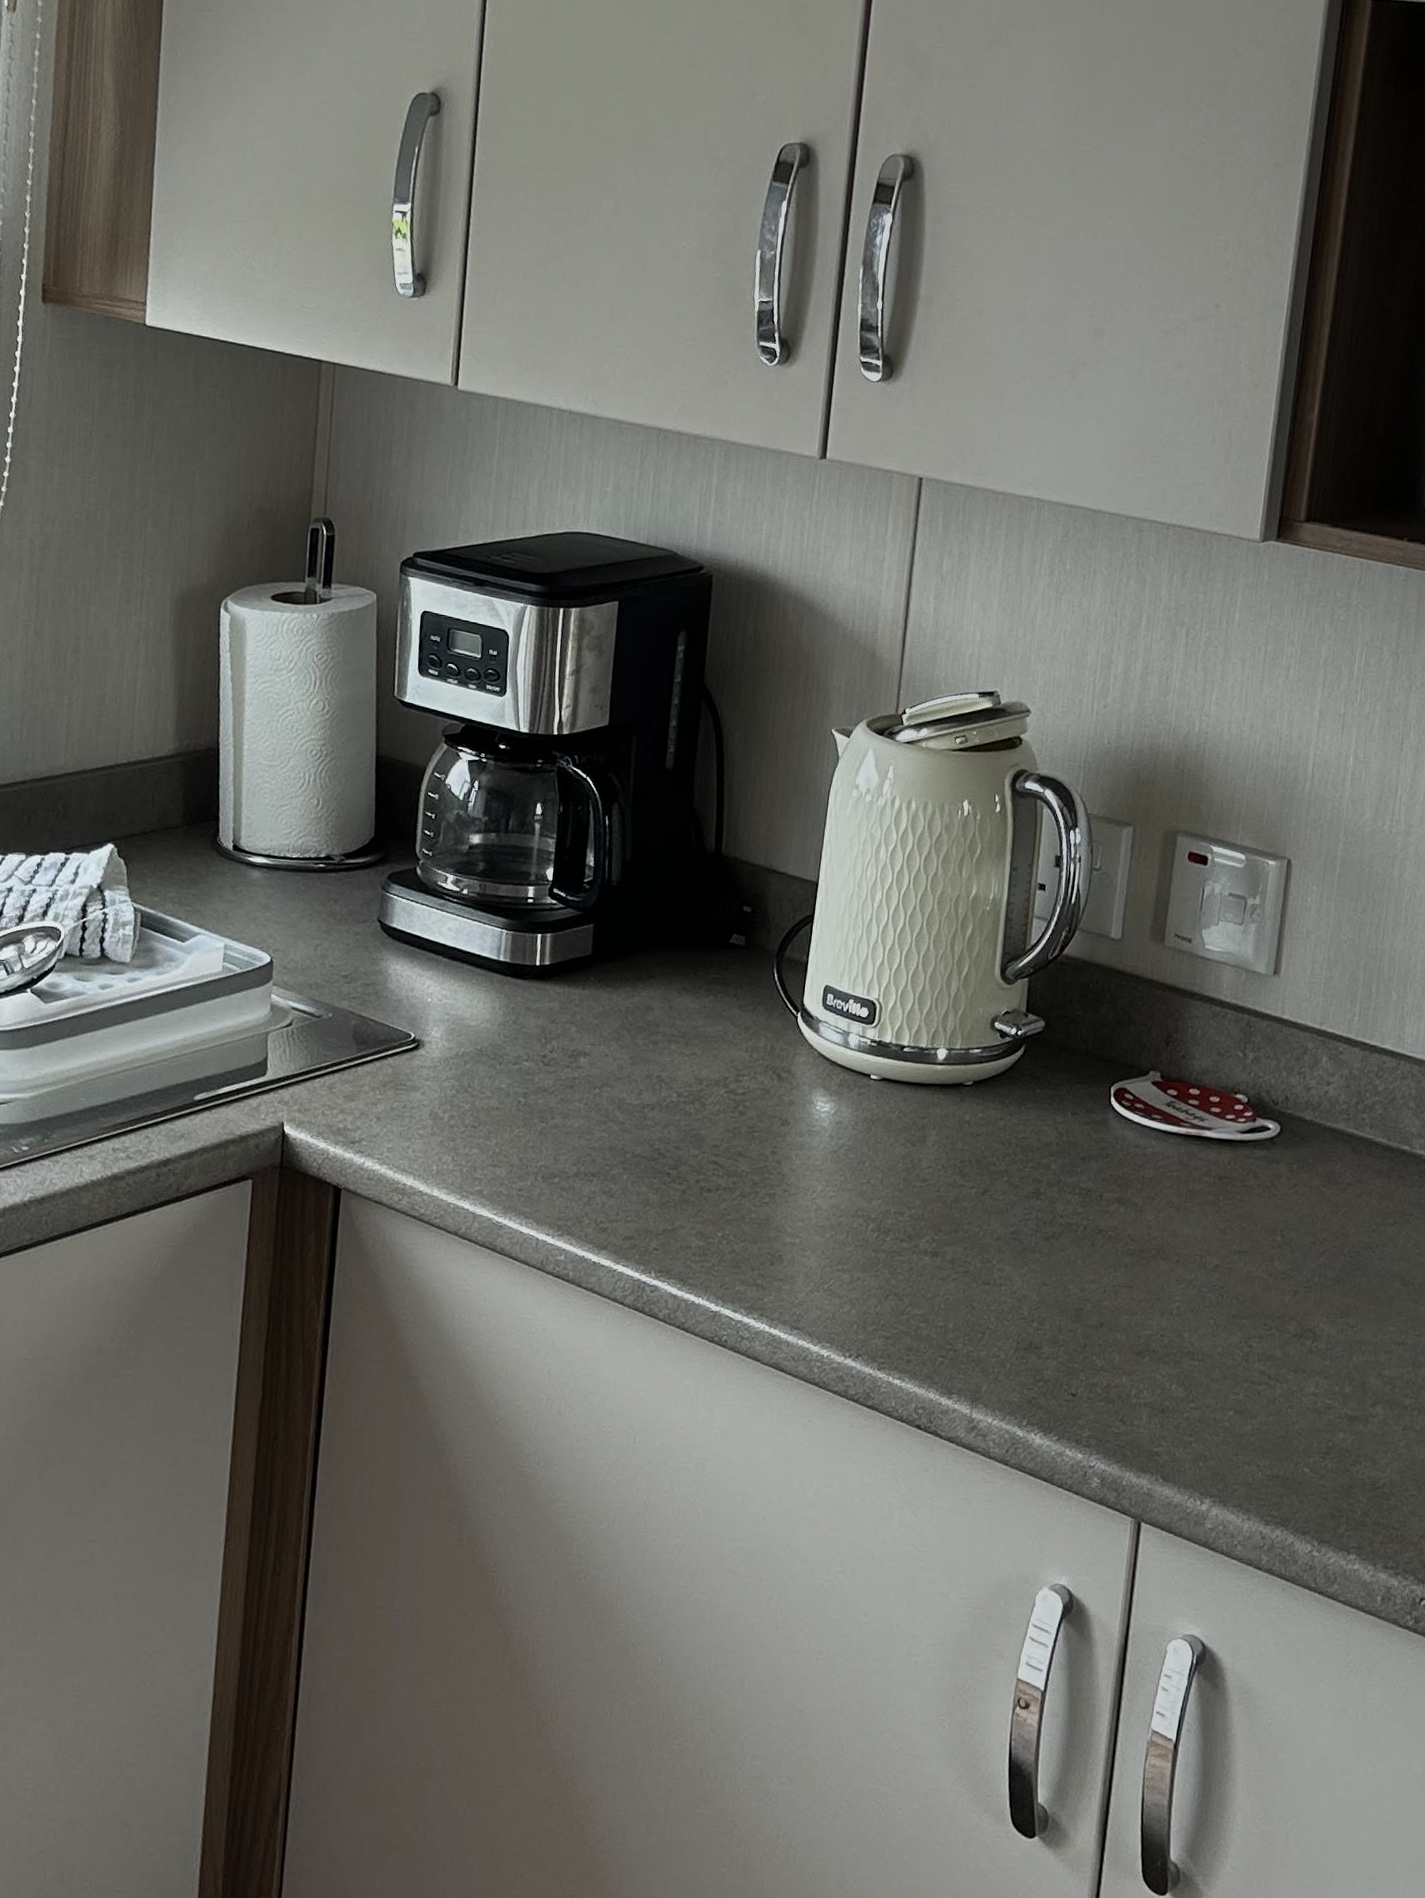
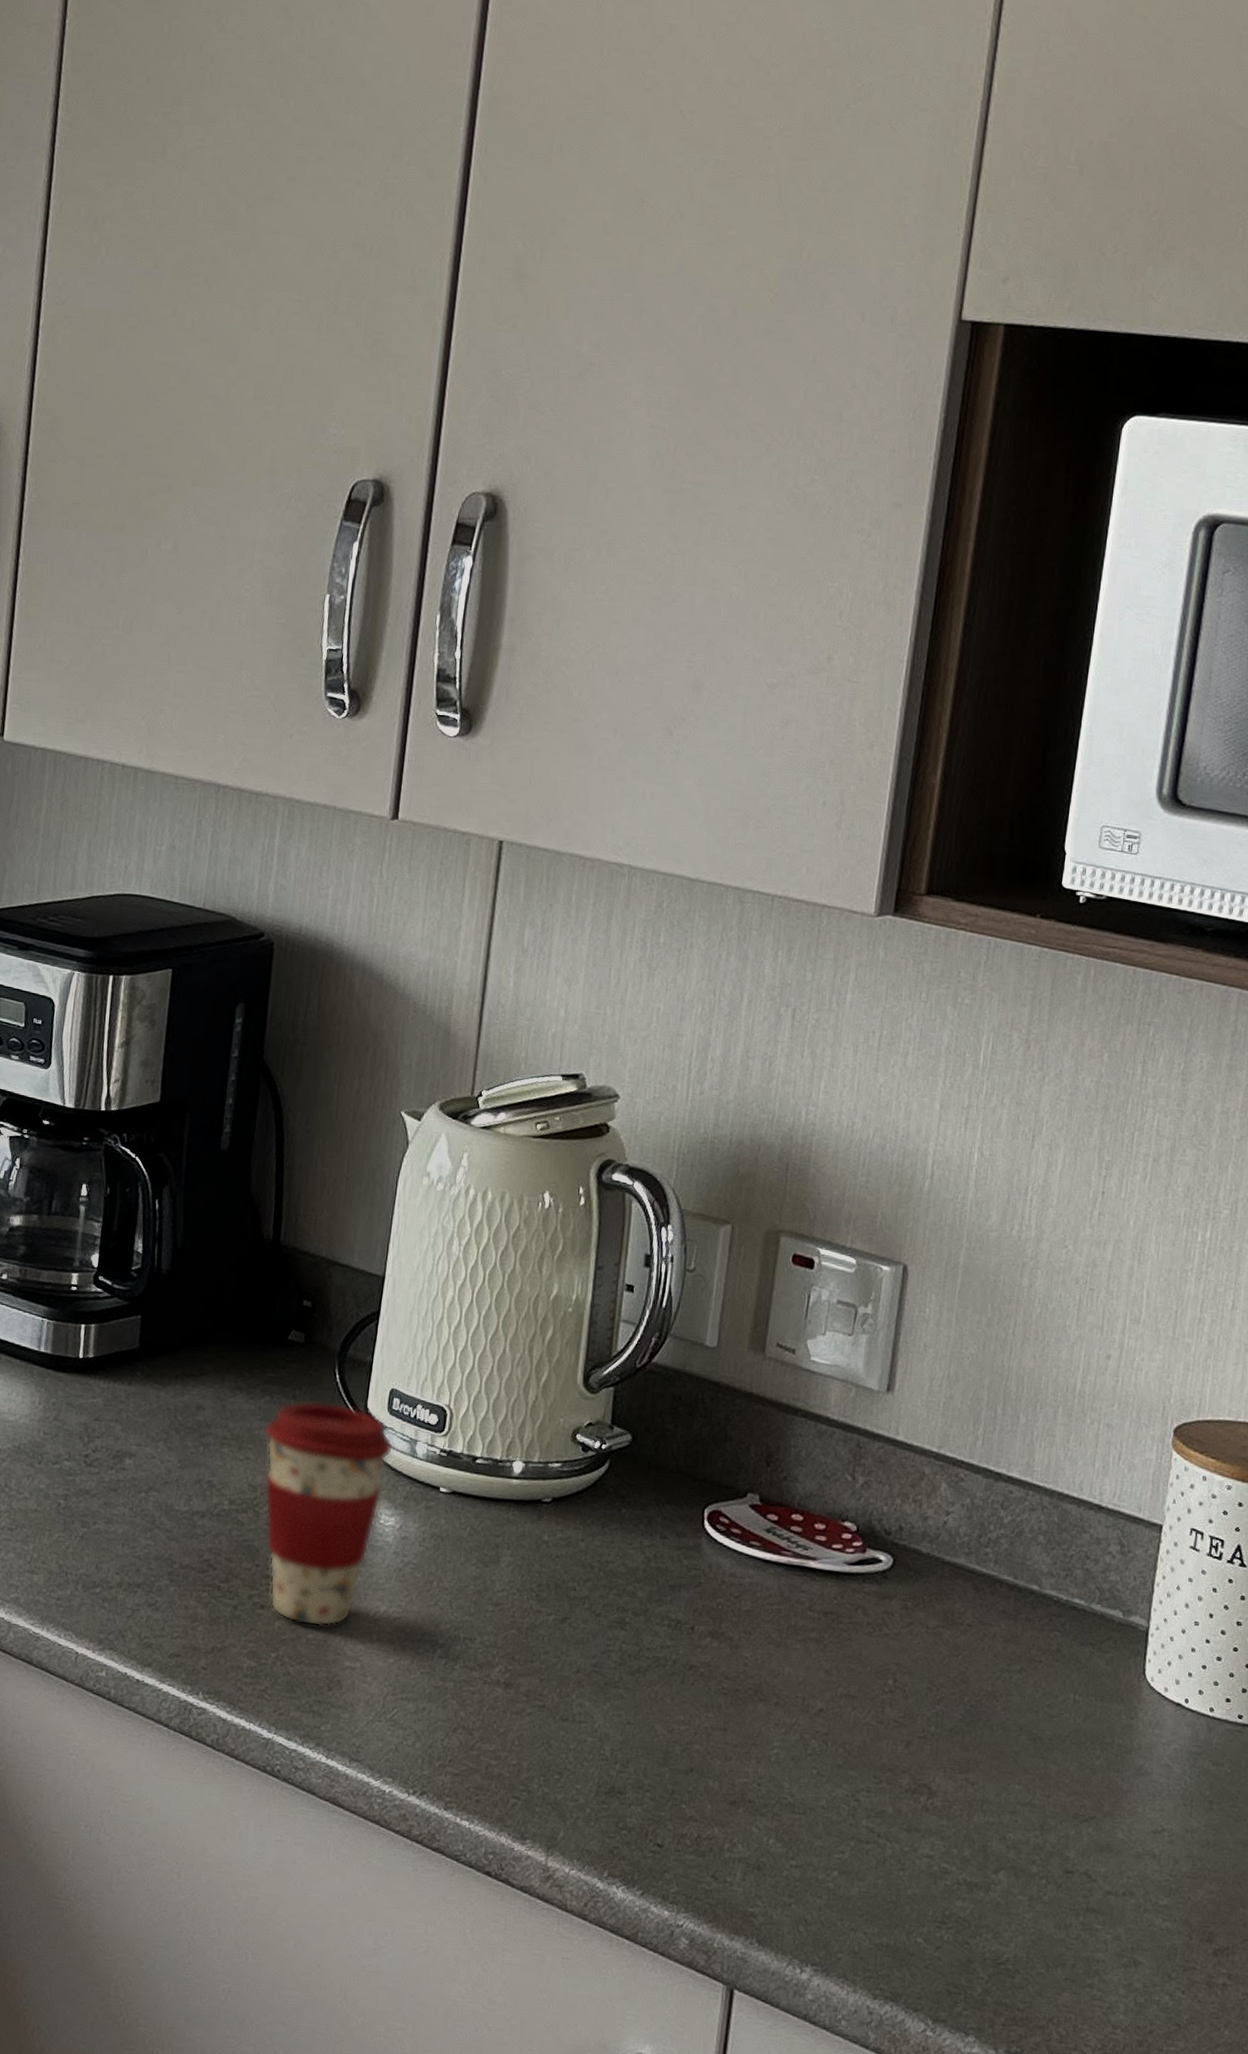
coffee cup: none [708,999,828,1207] -> present [263,1400,394,1627]

